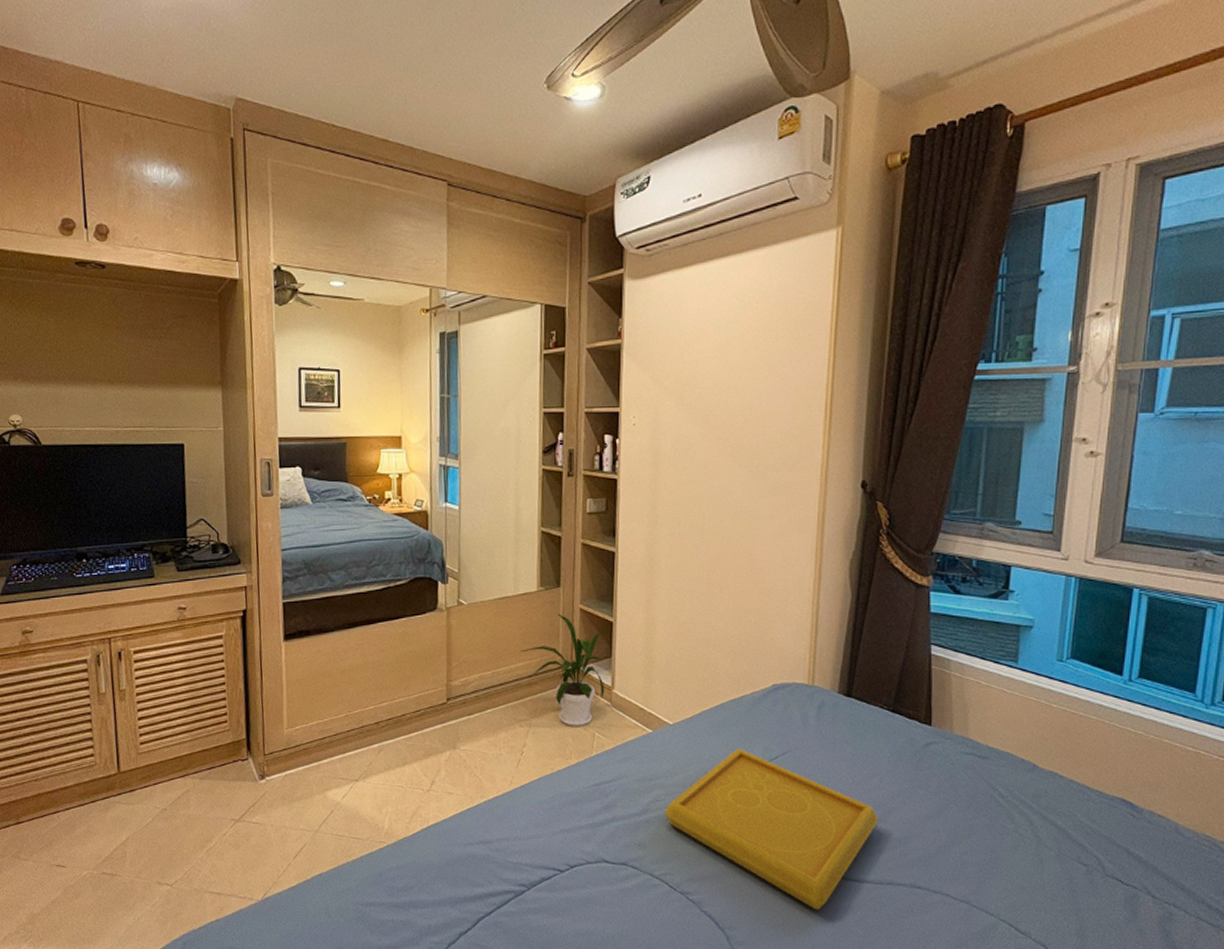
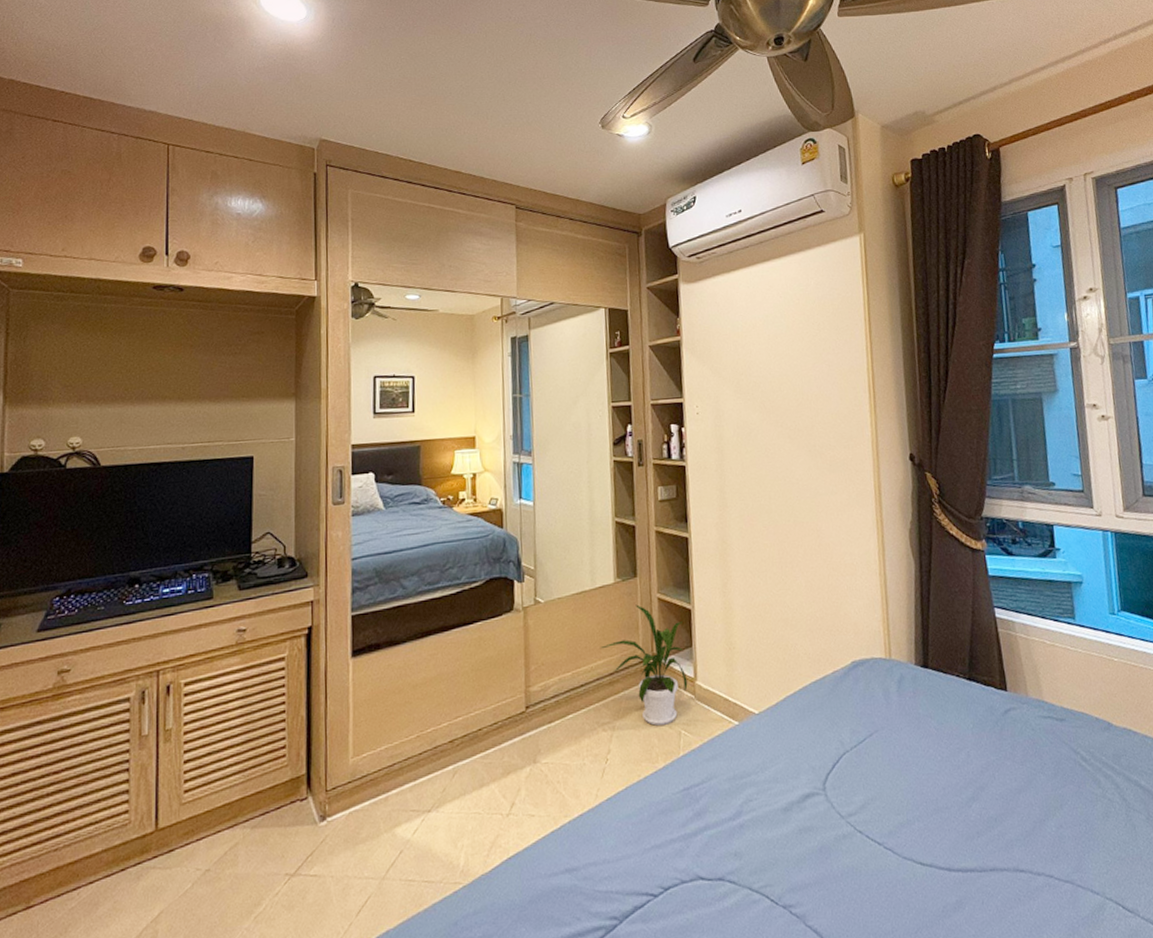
serving tray: present [664,749,879,910] -> none [758,734,972,910]

